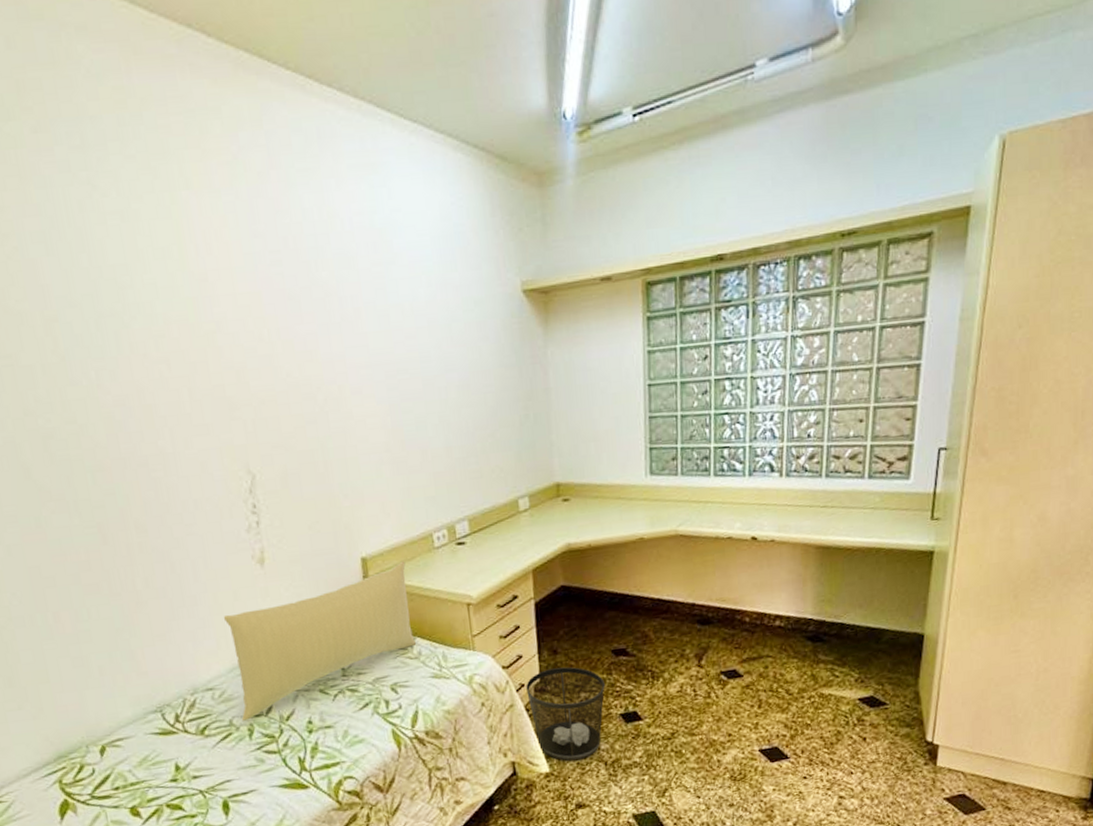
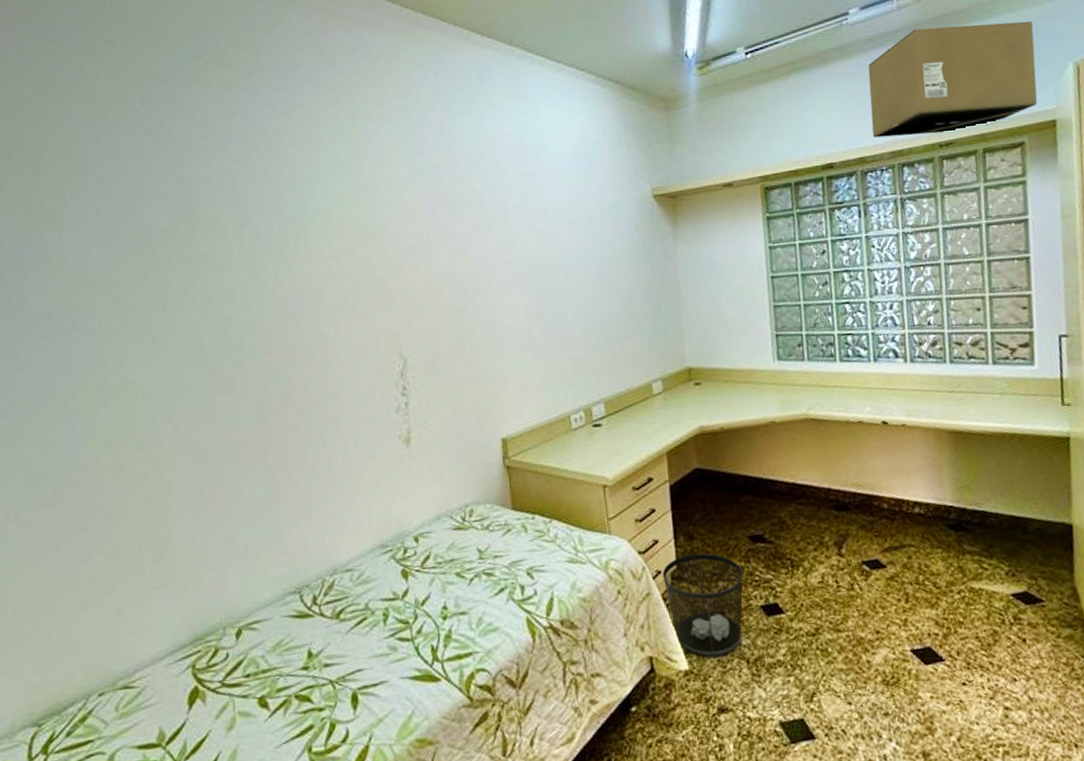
pillow: present [223,561,416,721] -> none [367,442,552,605]
box: none [769,81,963,224] -> present [868,21,1038,138]

